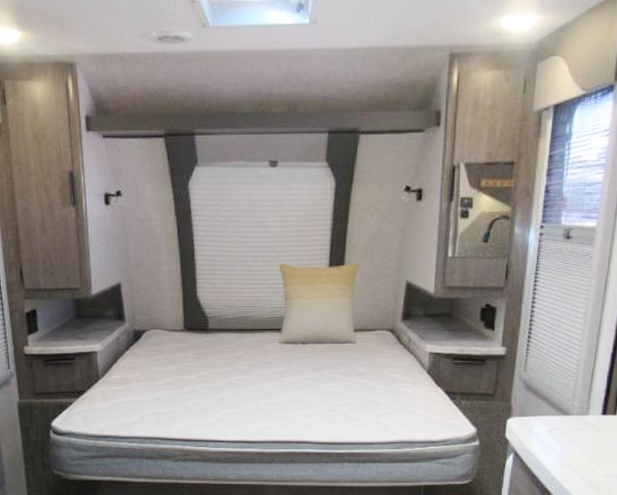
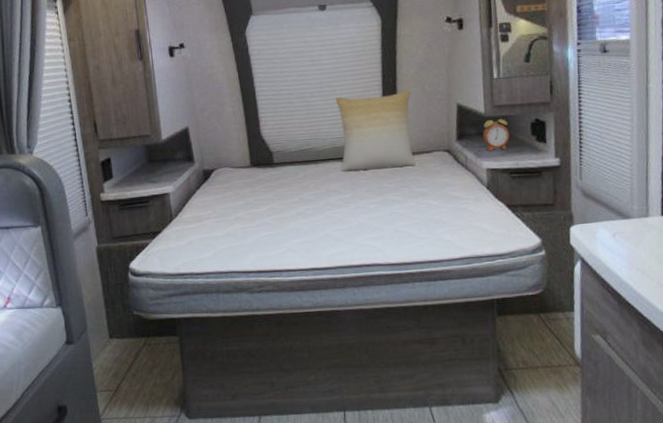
alarm clock: none [430,299,458,335] -> present [483,117,510,152]

